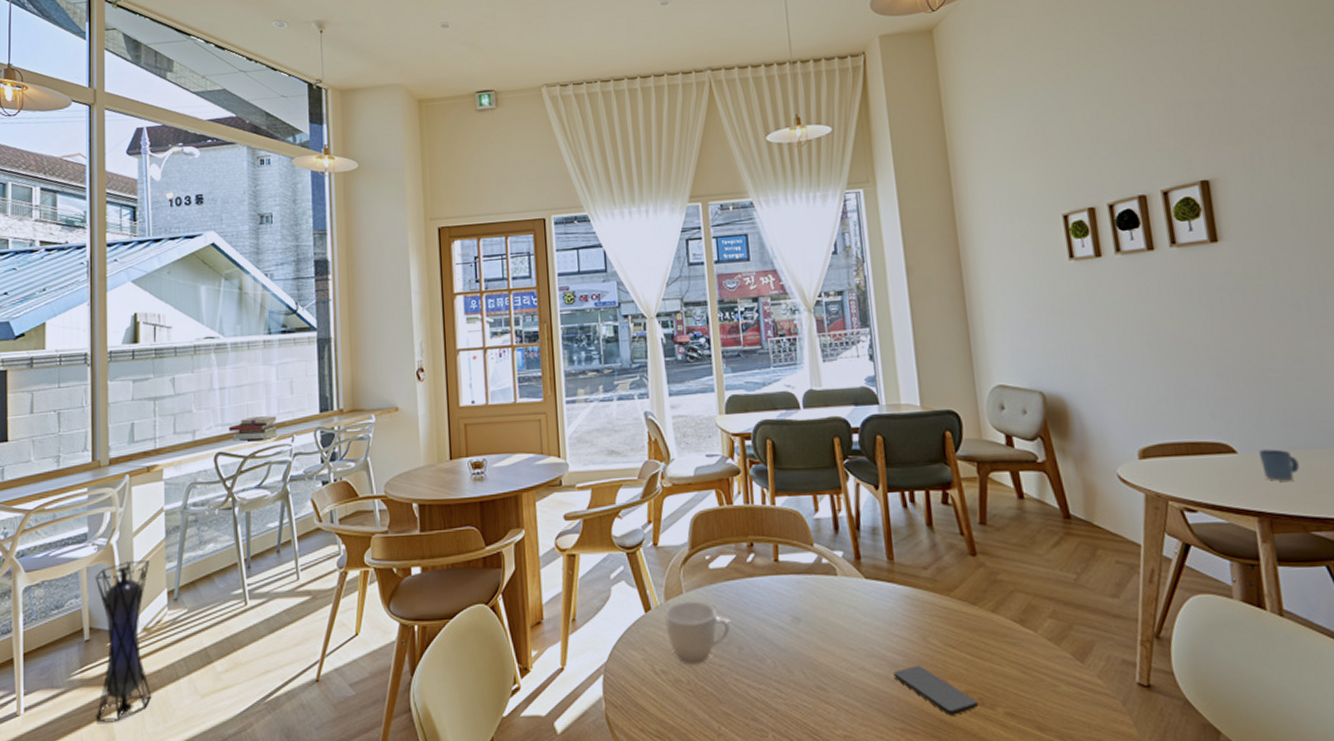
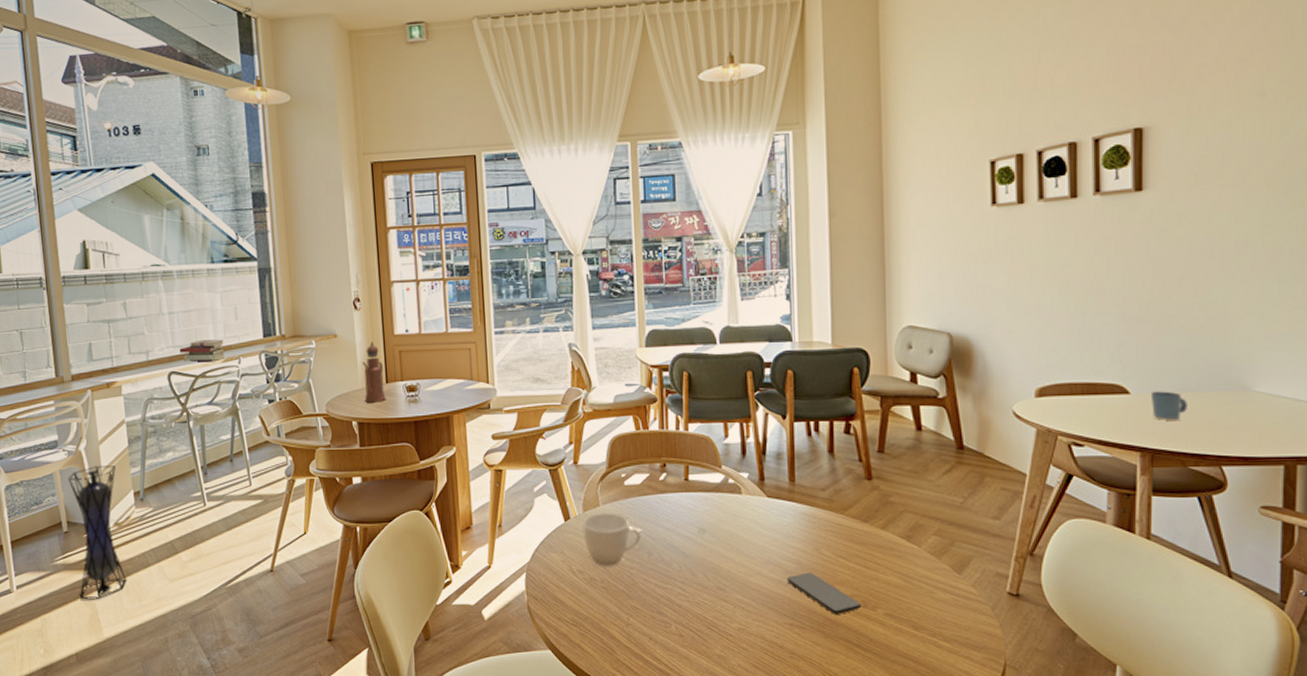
coffeepot: none [425,414,450,482] -> present [363,341,386,403]

